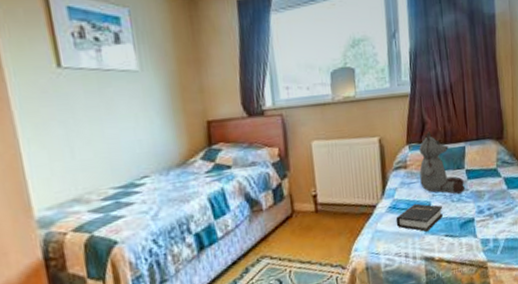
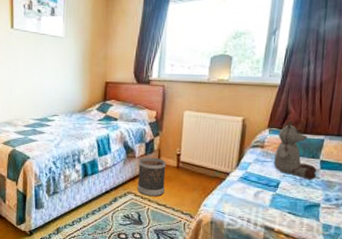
wastebasket: none [268,205,306,256] -> present [137,157,166,196]
hardback book: present [395,203,444,232] -> none [244,179,291,205]

